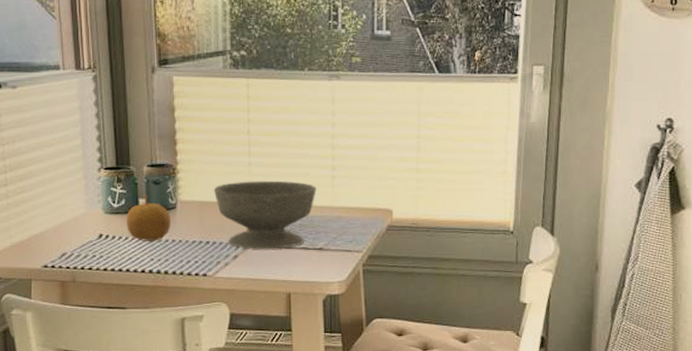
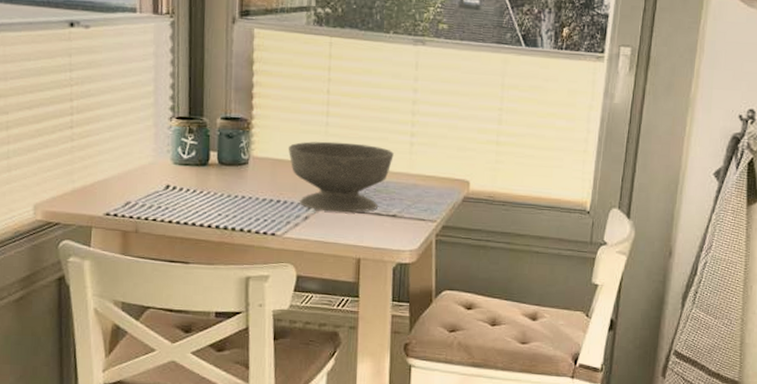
fruit: present [125,194,171,241] -> none [194,147,242,196]

